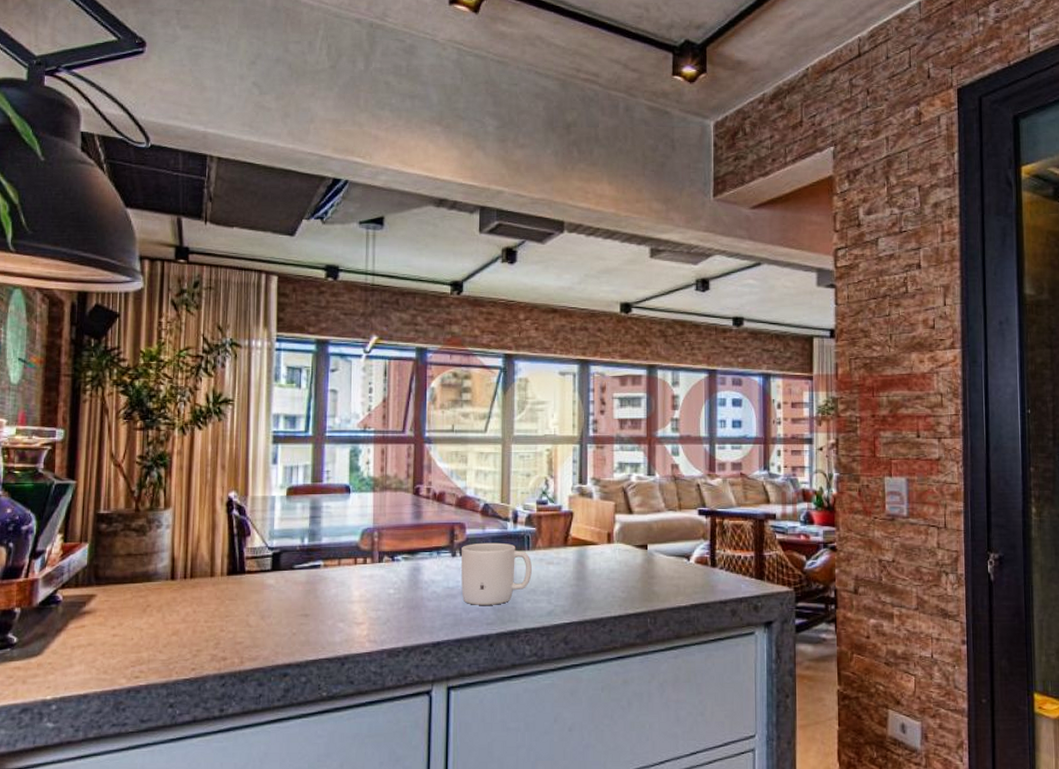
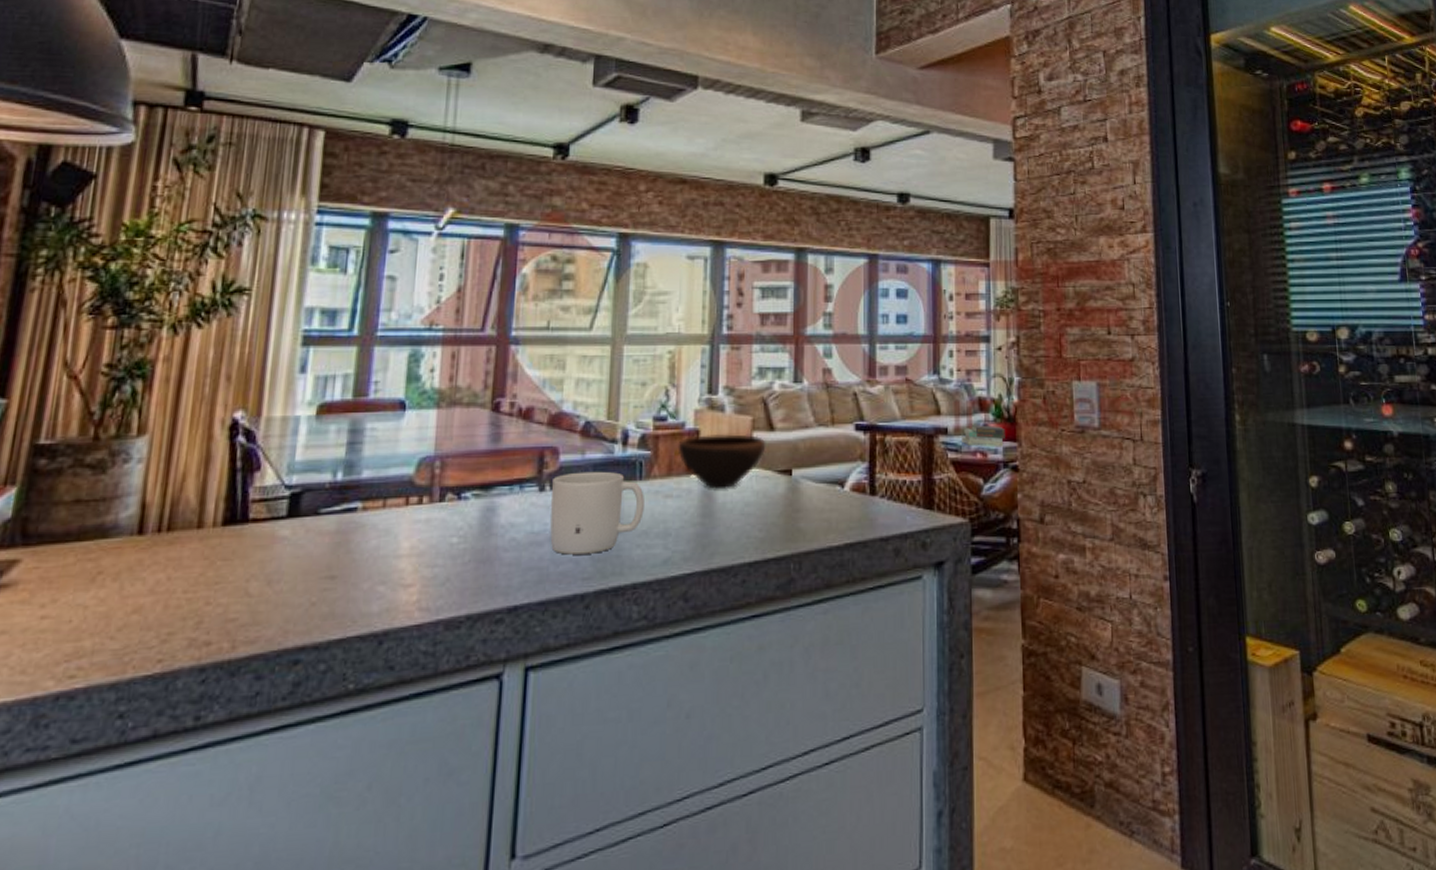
bowl: none [556,516,626,558] -> present [677,434,766,489]
books: none [788,512,825,531] -> present [961,425,1005,448]

